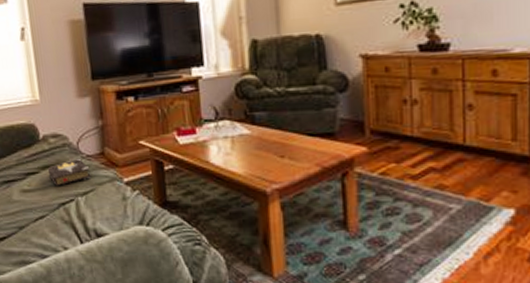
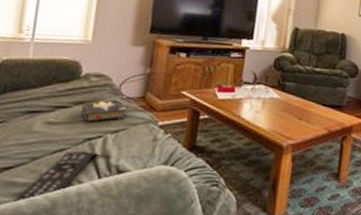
remote control: none [13,216,72,273] -> present [10,151,95,204]

